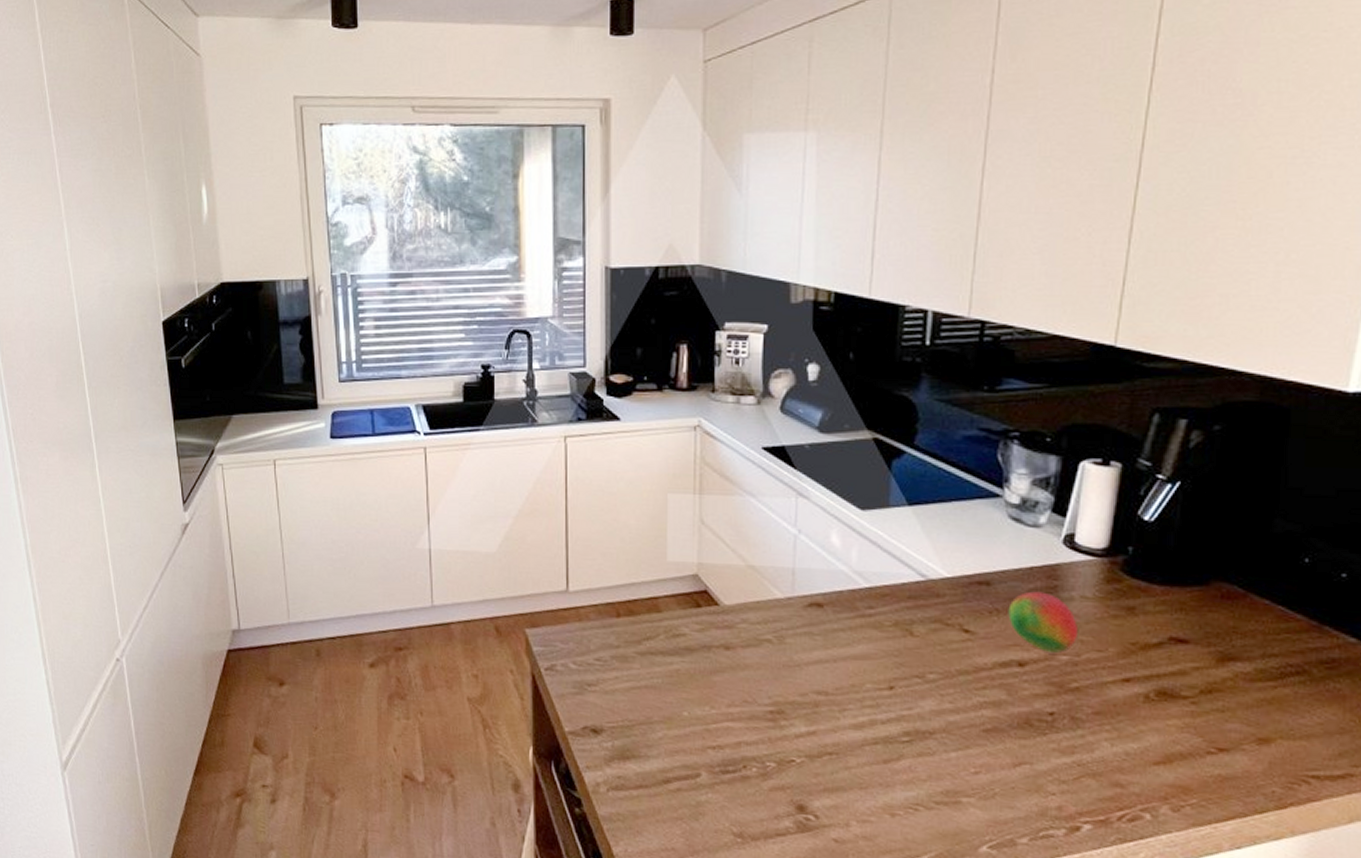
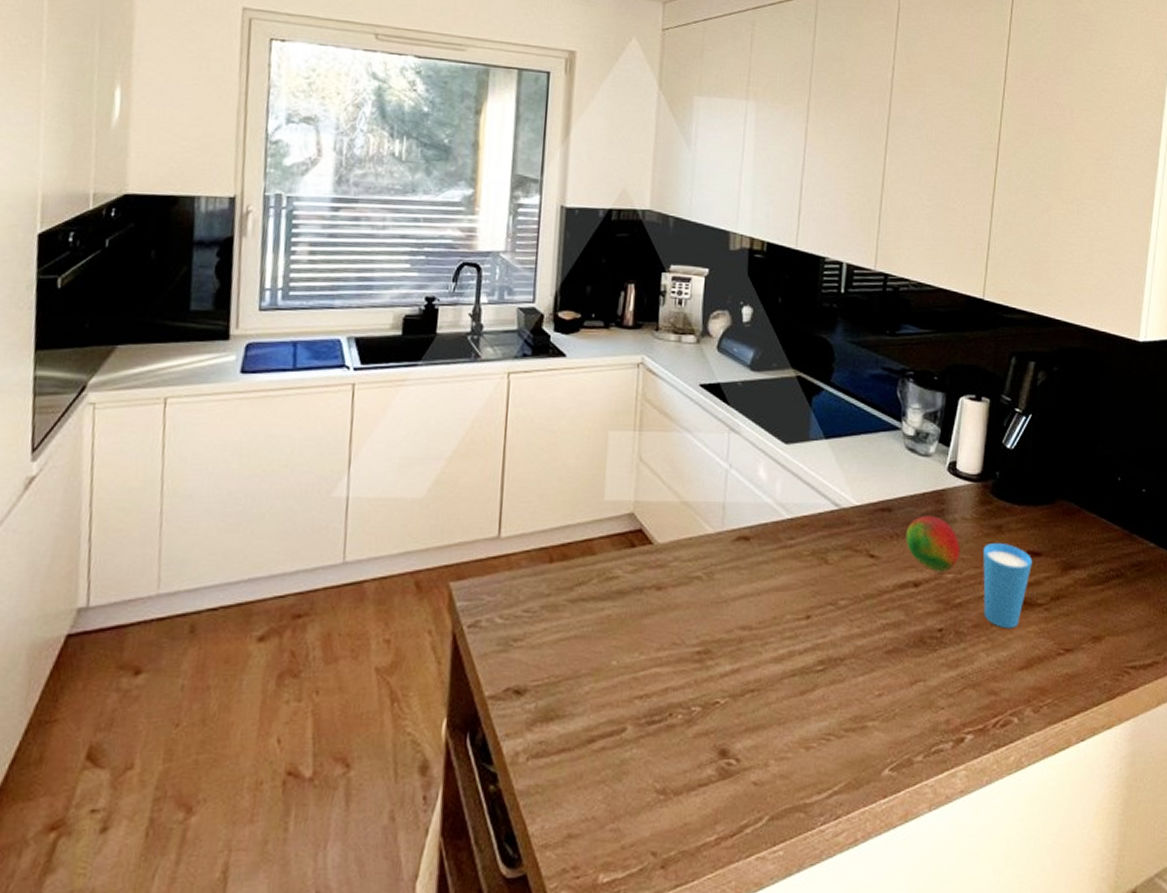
cup: none [1108,625,1177,720] -> present [983,542,1033,629]

